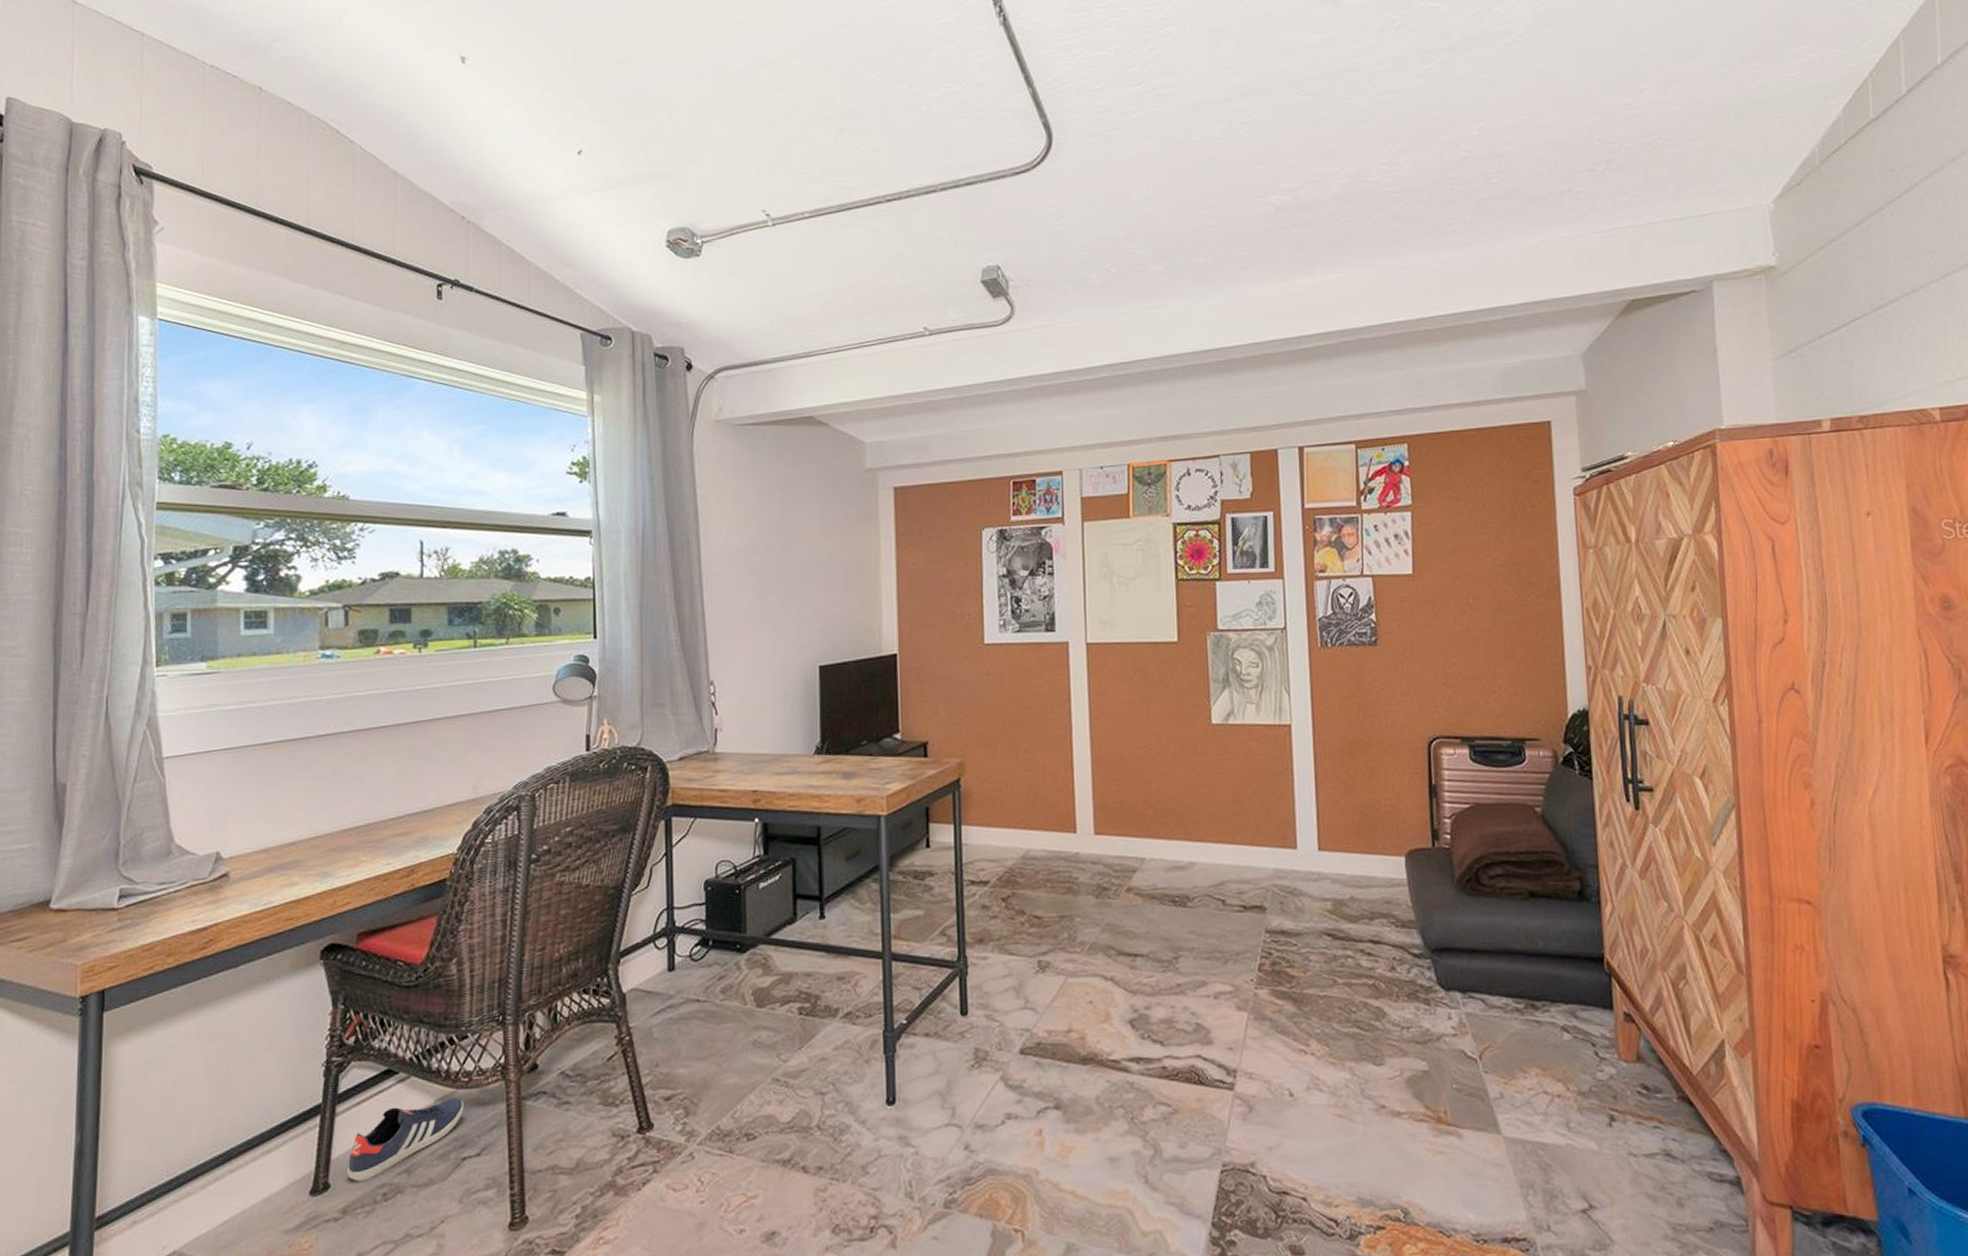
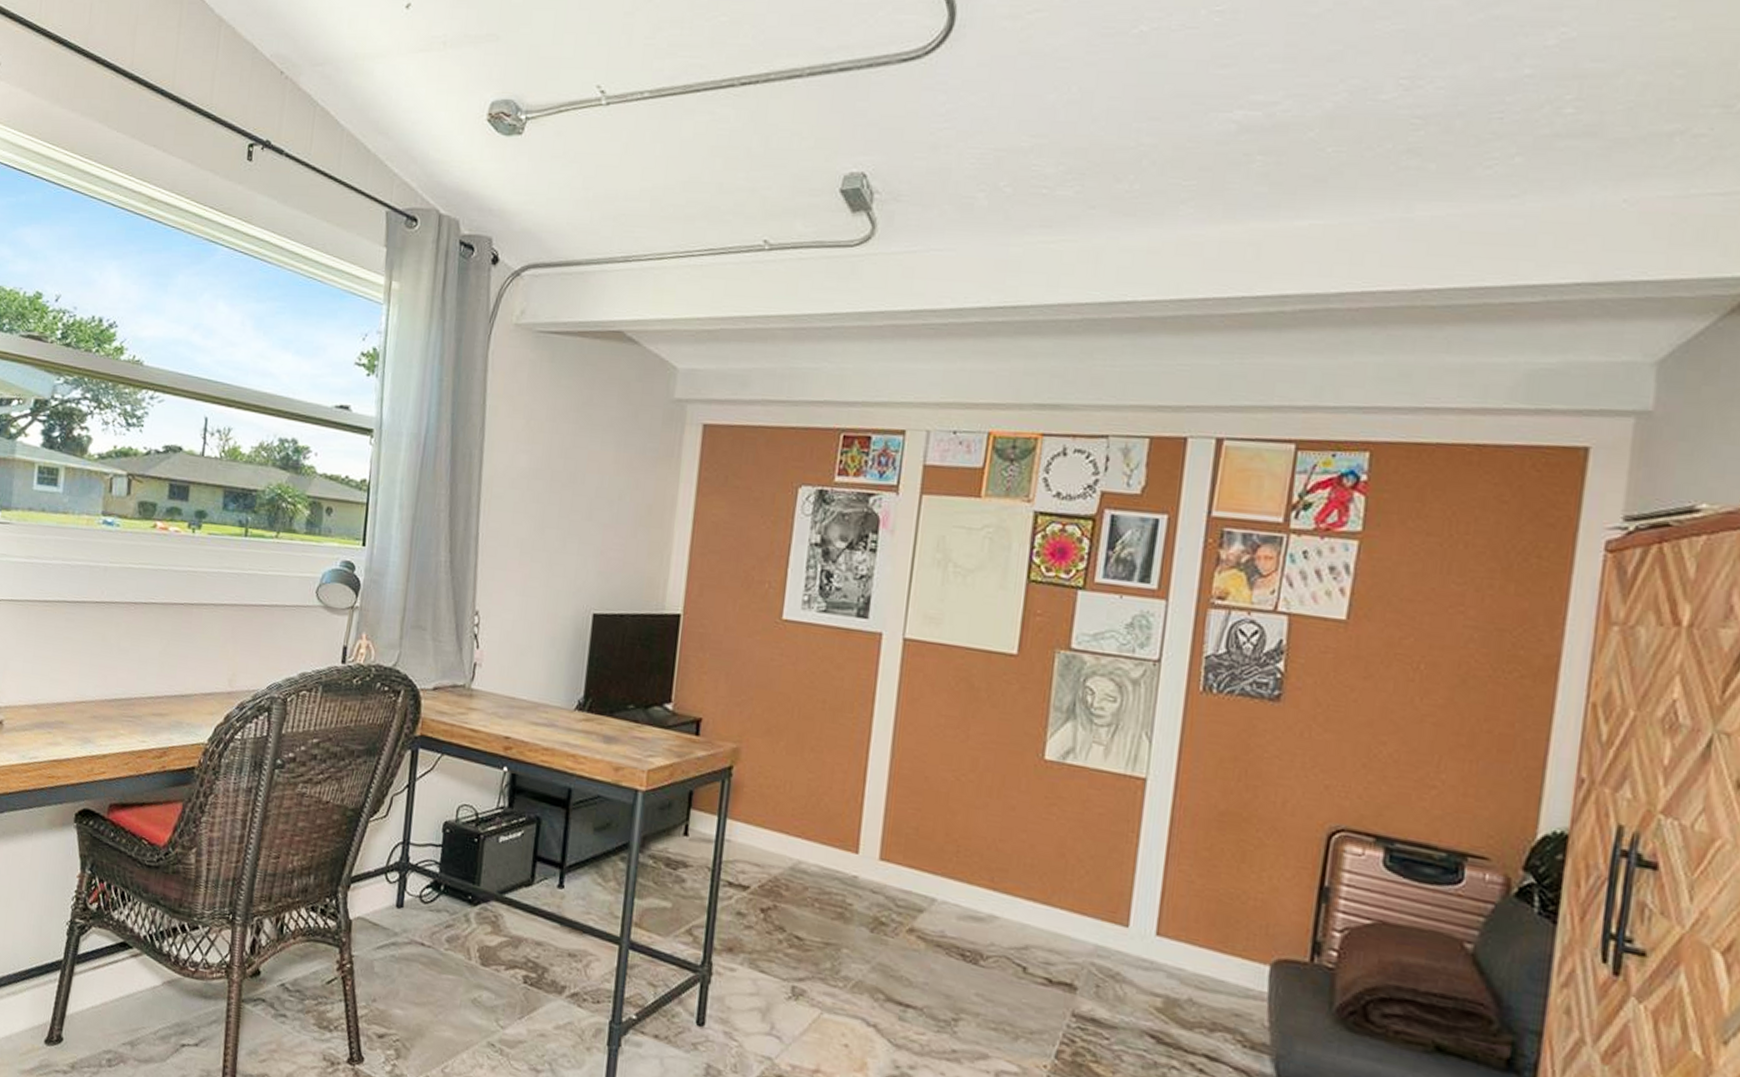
sneaker: present [347,1098,463,1182] -> none [78,979,188,1043]

